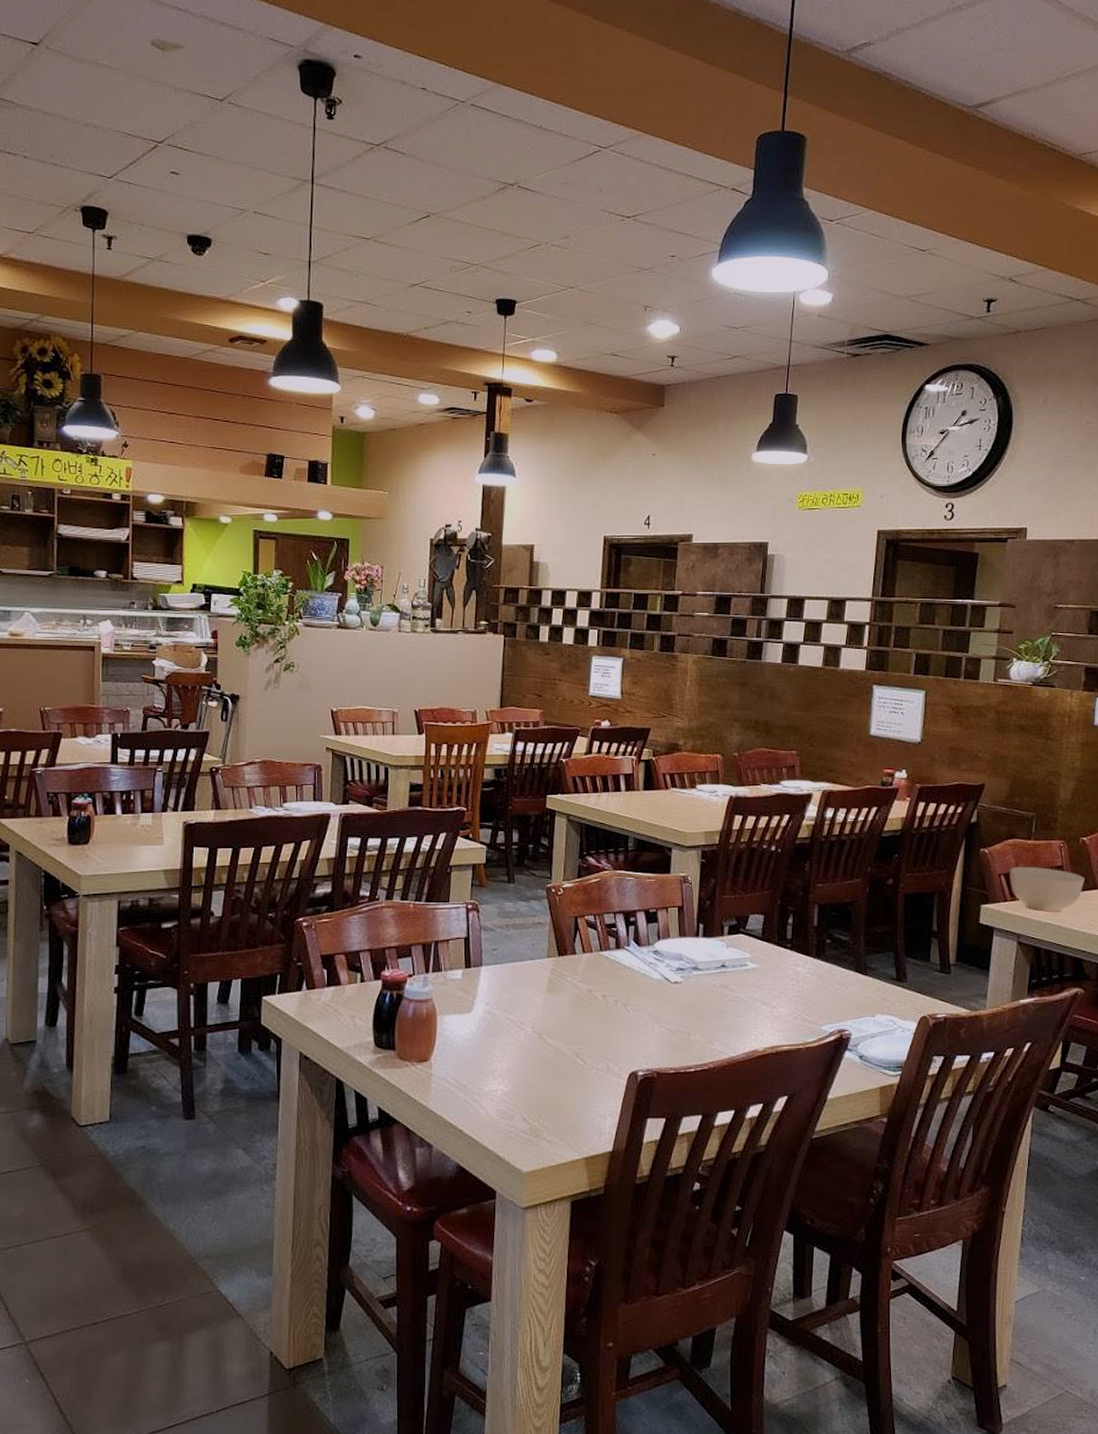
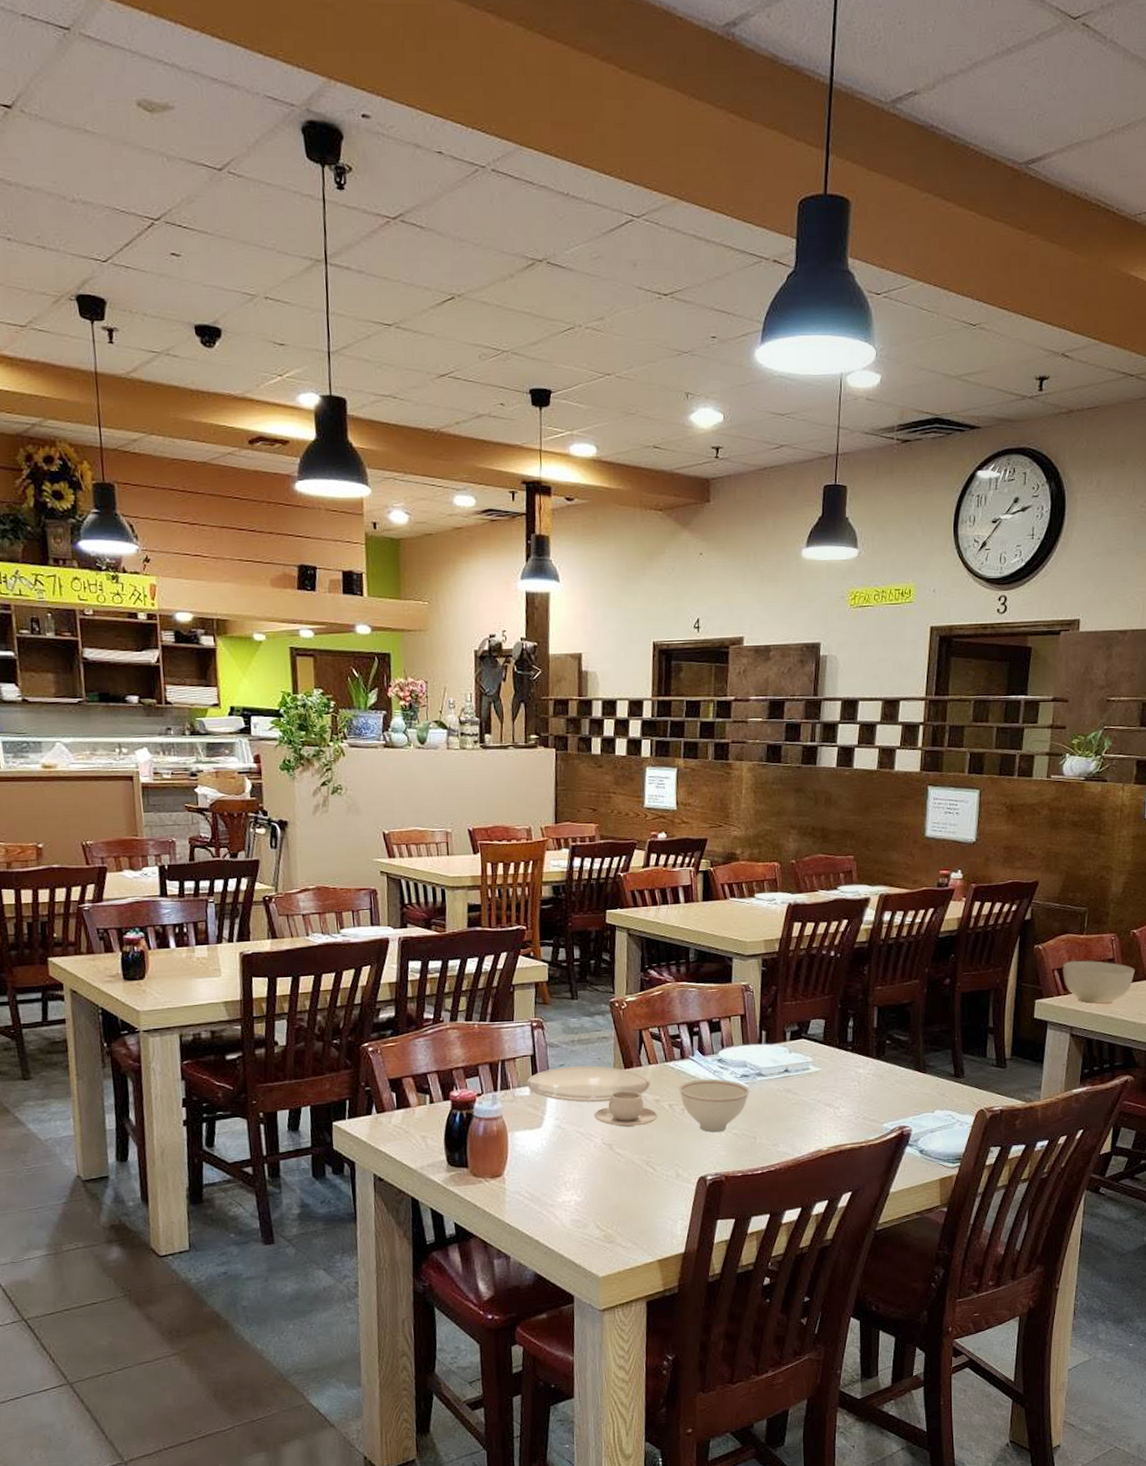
plate: none [458,951,584,990] -> present [526,1066,651,1103]
teacup: none [525,978,590,1016] -> present [594,1090,658,1127]
bowl: none [612,970,685,1027] -> present [678,1078,750,1133]

